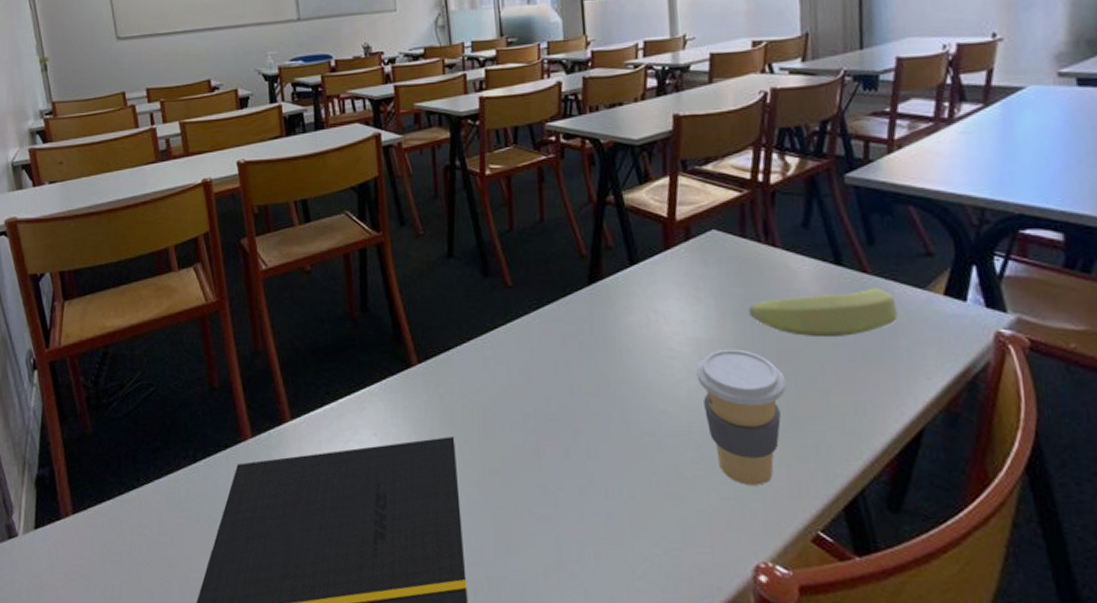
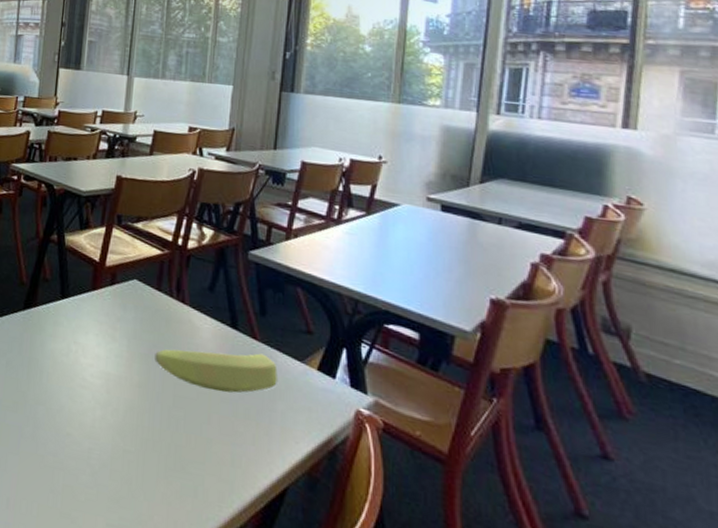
coffee cup: present [696,349,786,486] -> none [102,386,177,518]

